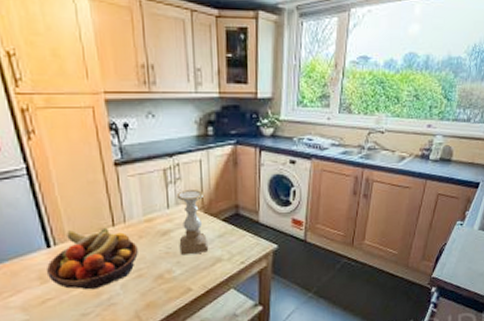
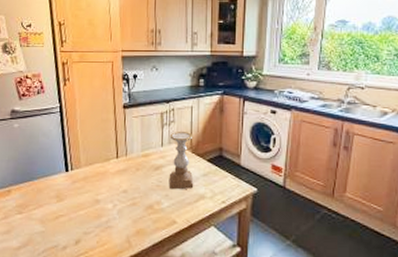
fruit bowl: present [47,227,138,290] -> none [63,158,134,212]

